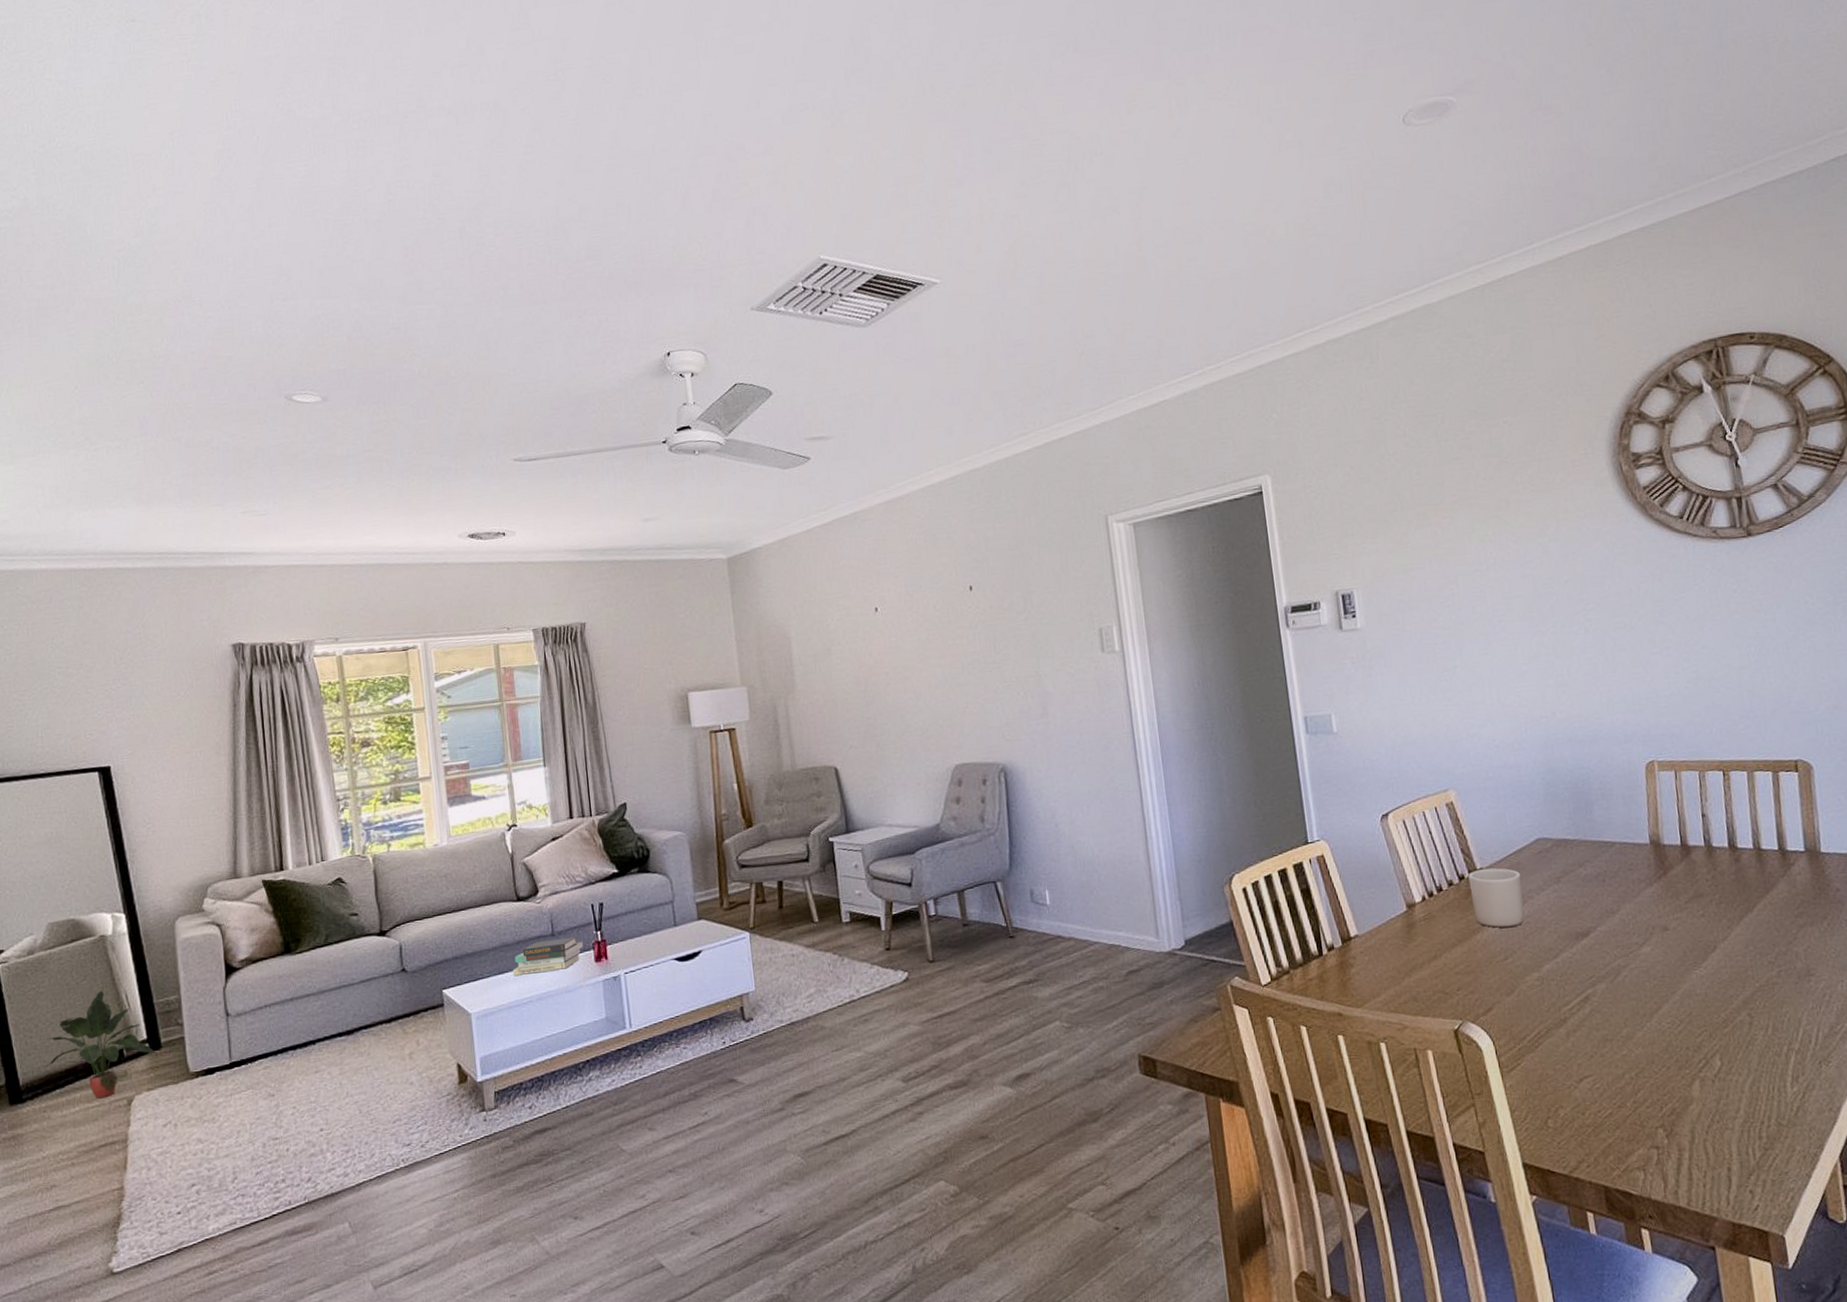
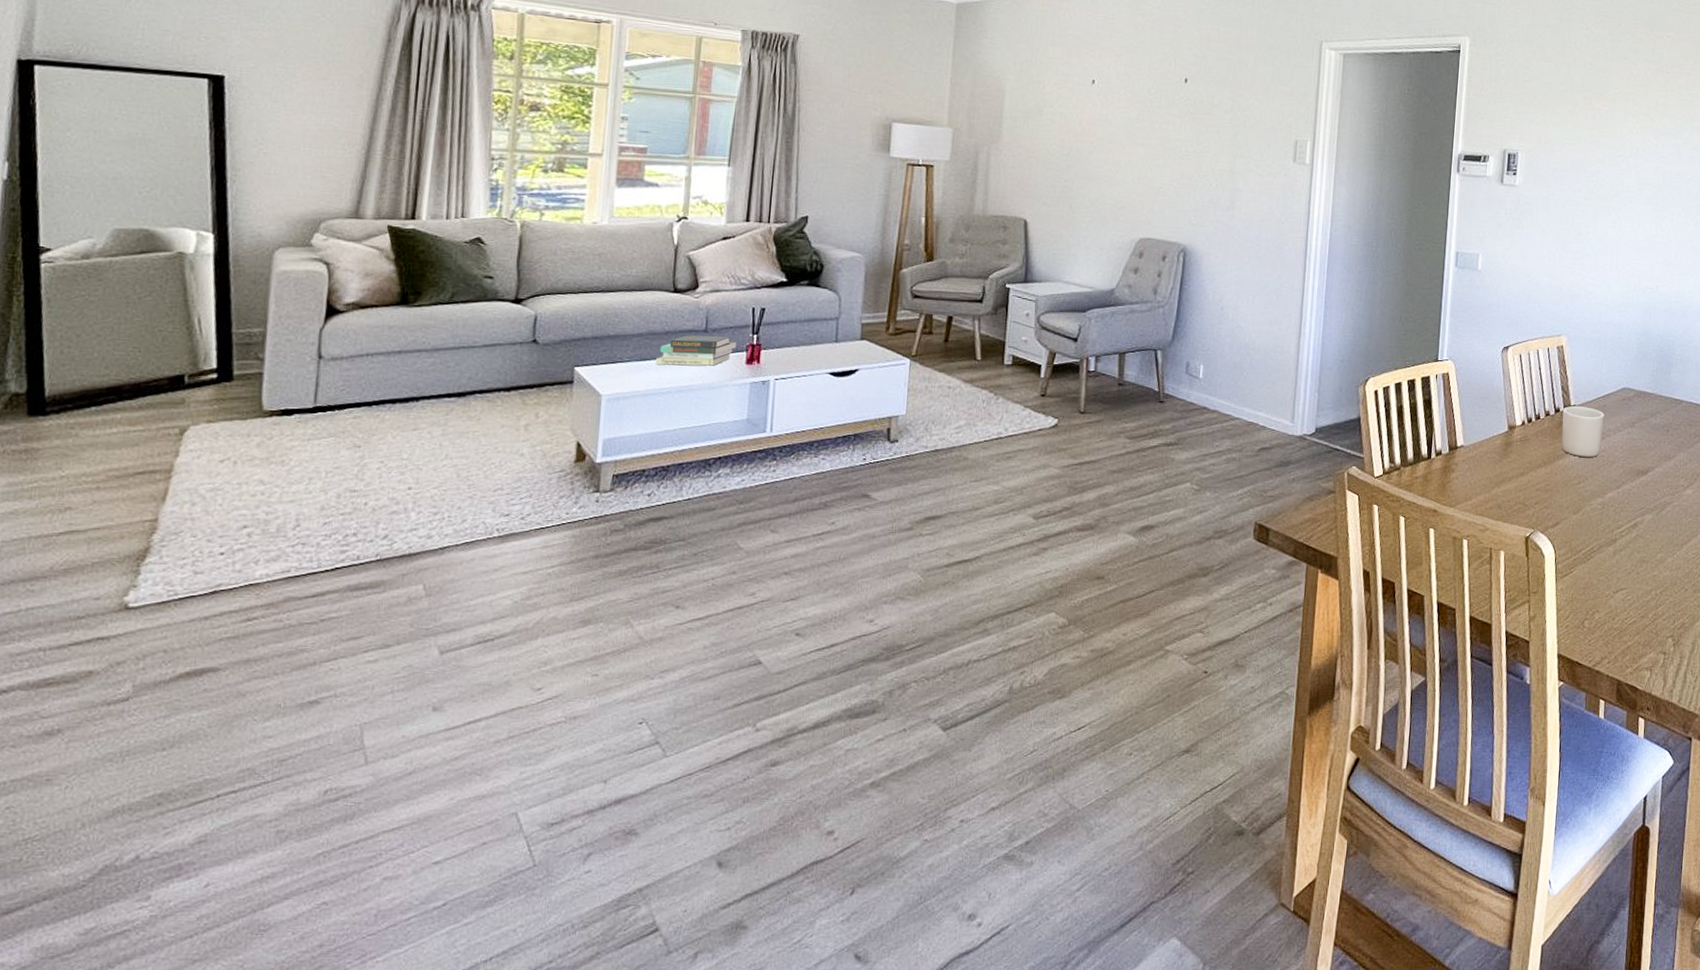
potted plant: present [45,991,154,1099] -> none [81,310,223,423]

